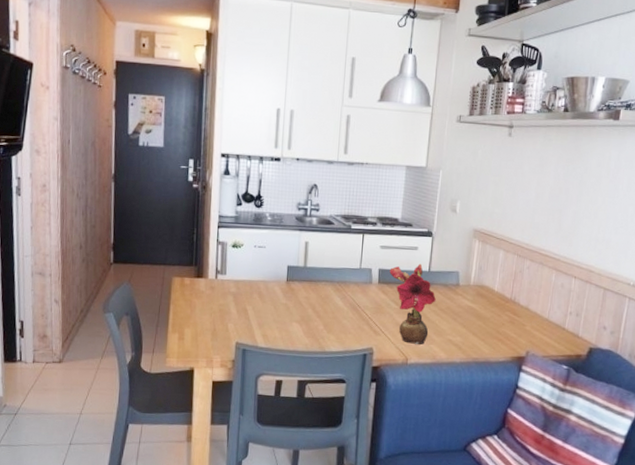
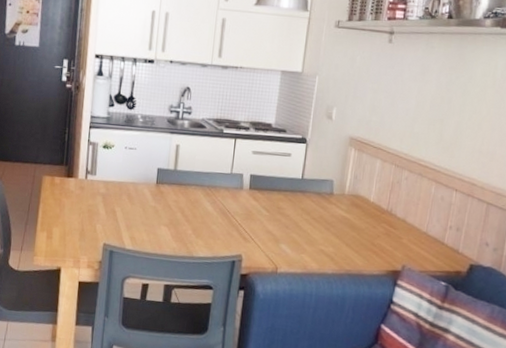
flower: present [389,263,437,345] -> none [261,170,309,254]

